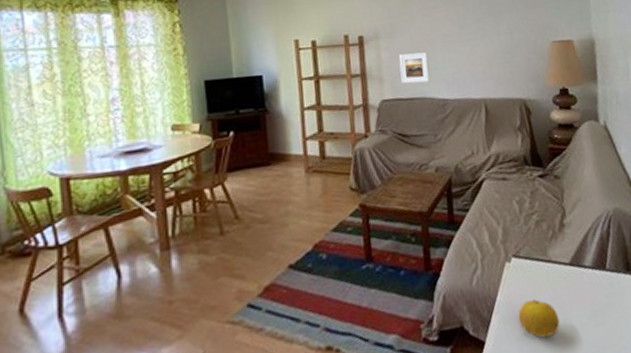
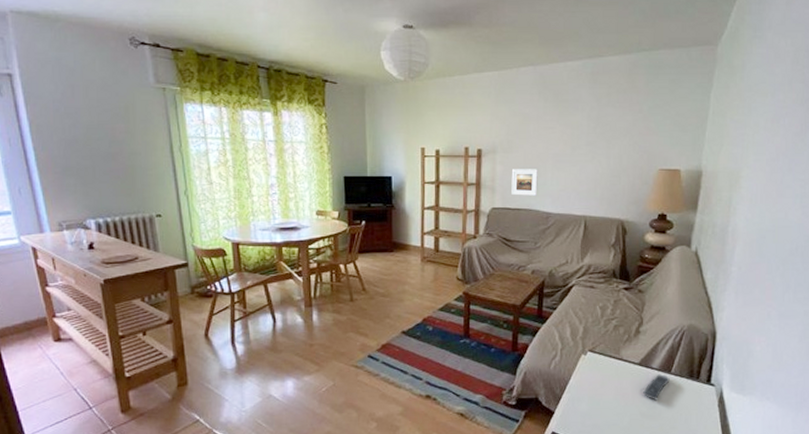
fruit: present [517,299,560,338] -> none [585,387,621,417]
remote control: none [580,272,607,307] -> present [643,374,670,401]

